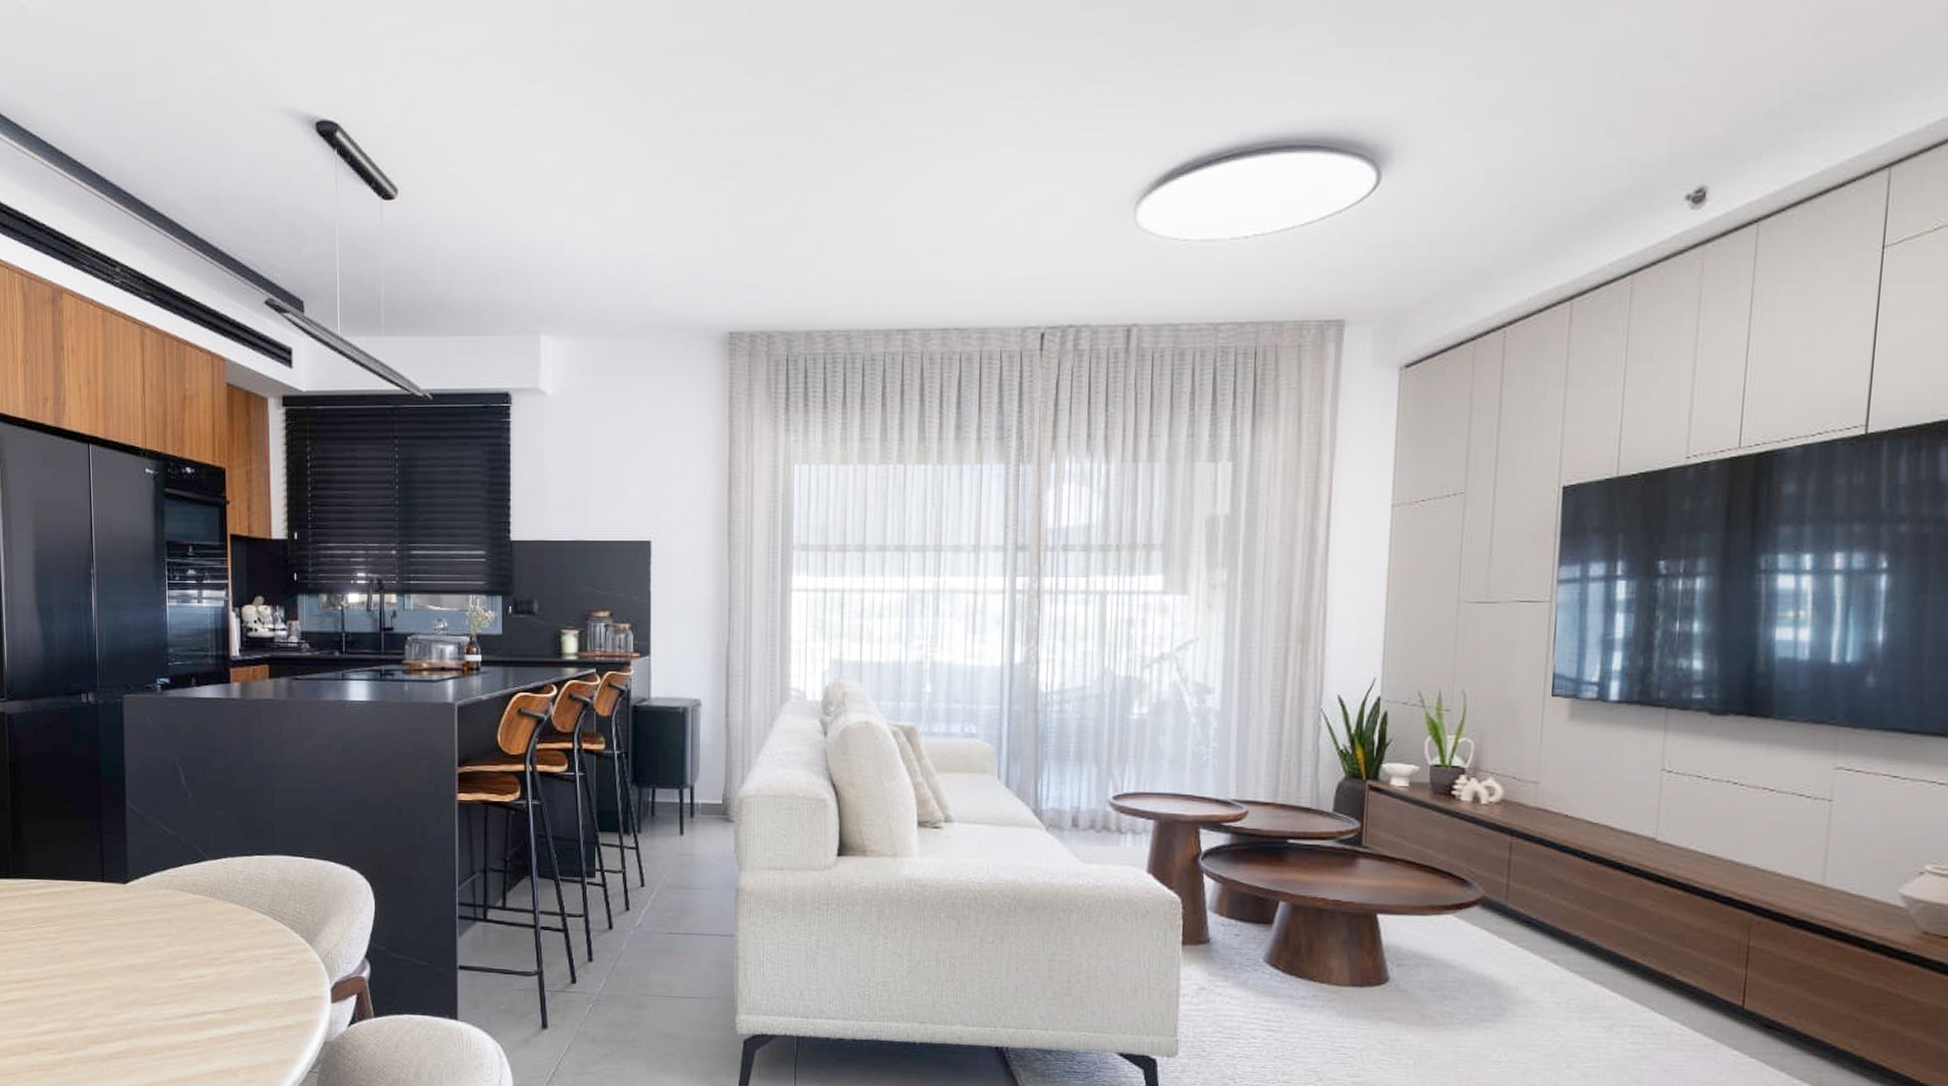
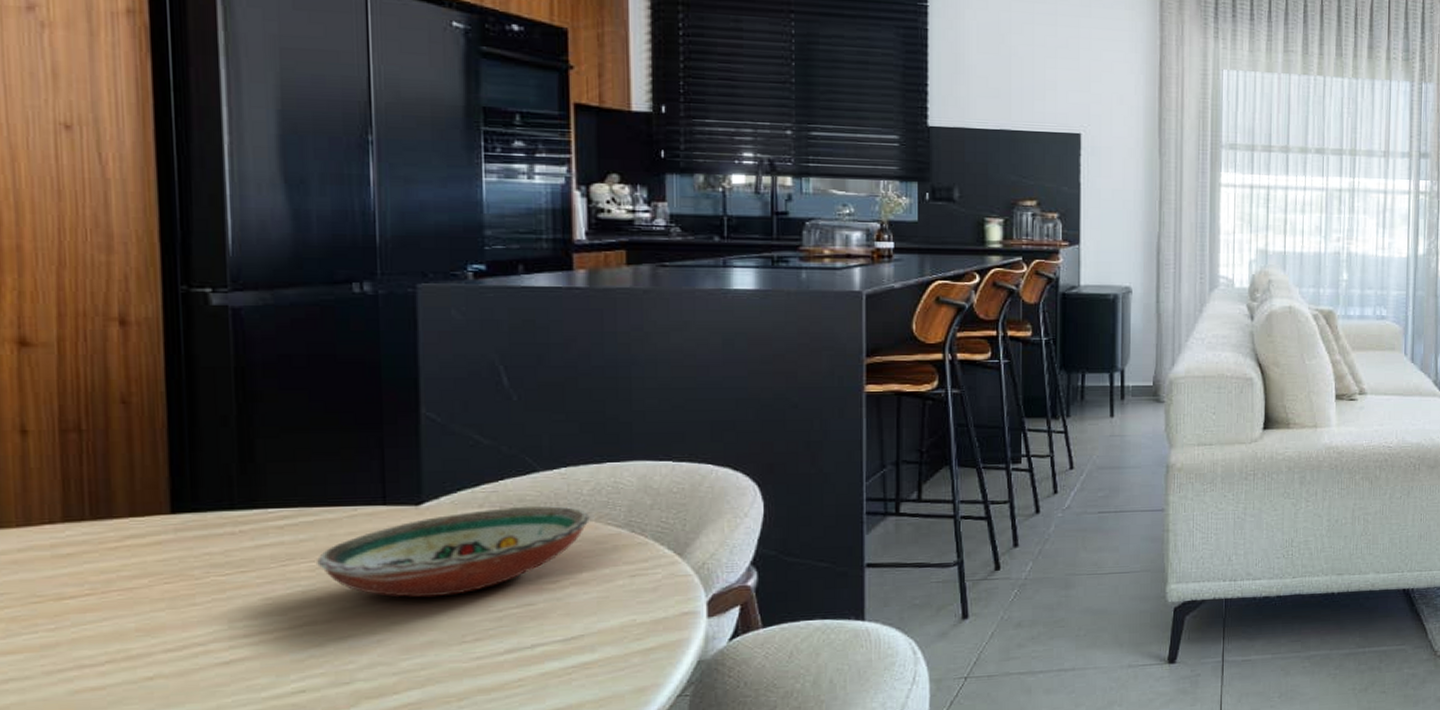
decorative bowl: none [61,890,243,963] -> present [317,505,590,598]

